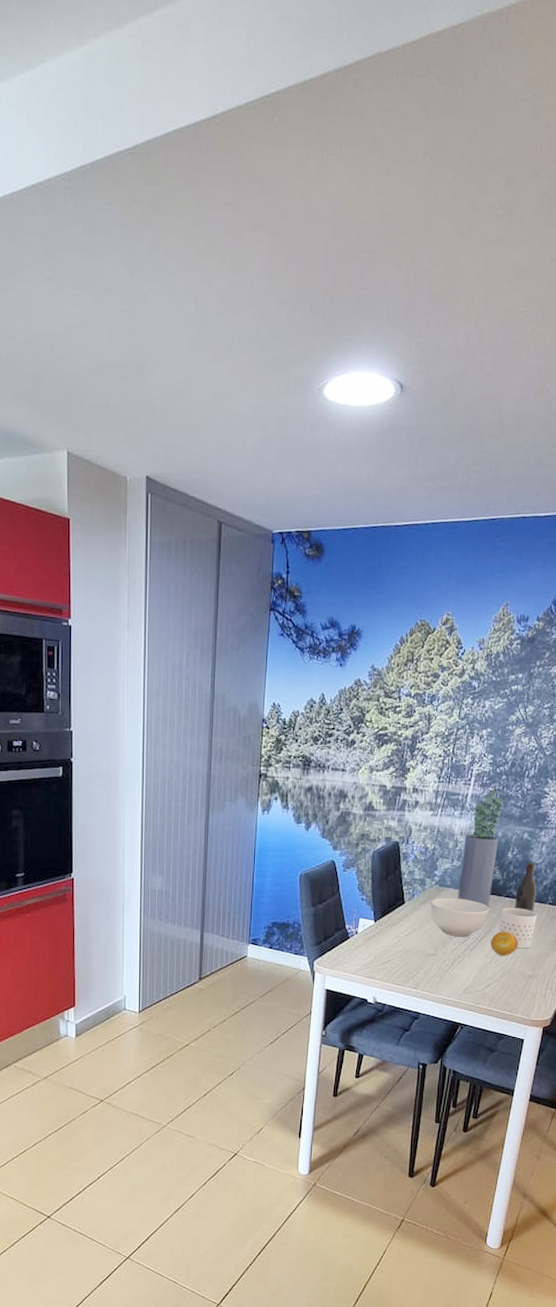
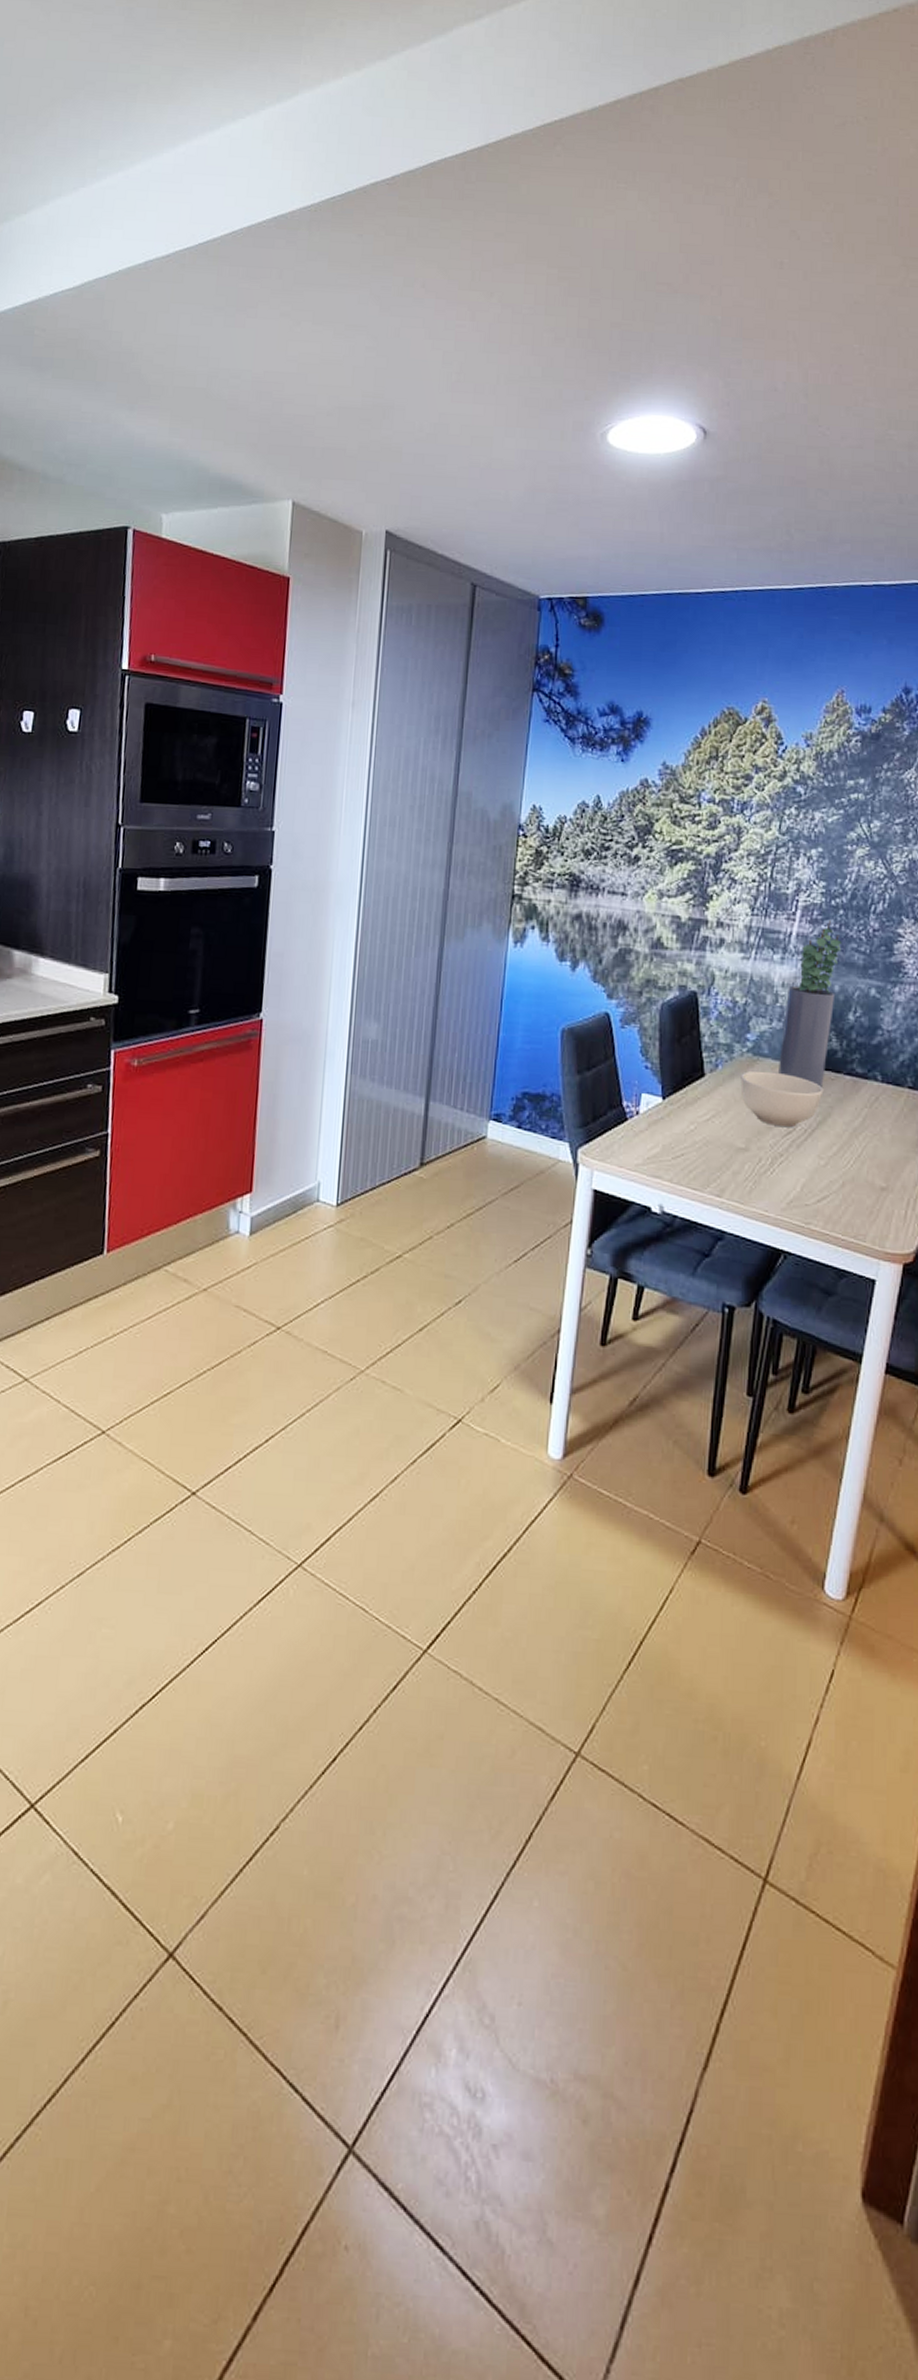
fruit: present [491,931,519,956] -> none [826,1122,866,1158]
mug: present [499,907,538,949] -> none [837,1089,892,1149]
bottle: present [514,860,537,912] -> none [858,1025,890,1097]

